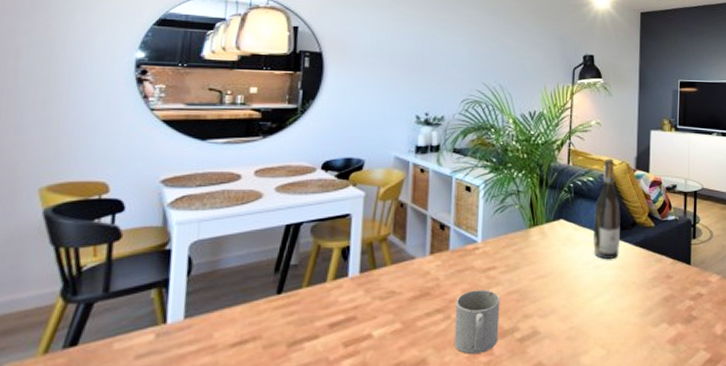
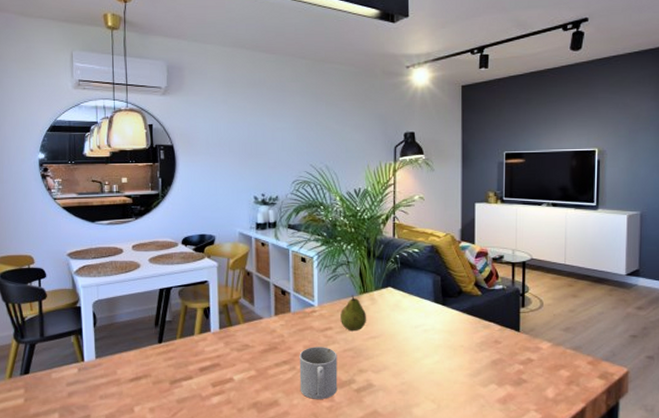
fruit: none [506,228,536,271] -> present [341,295,367,332]
wine bottle: present [593,158,621,259] -> none [421,231,447,324]

